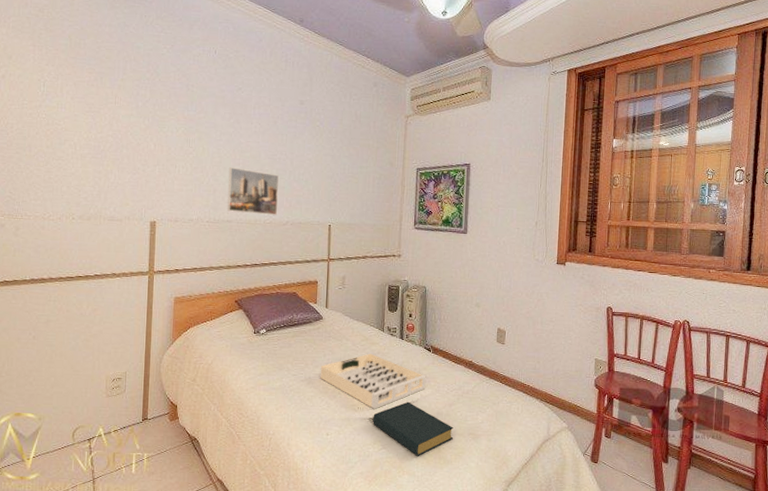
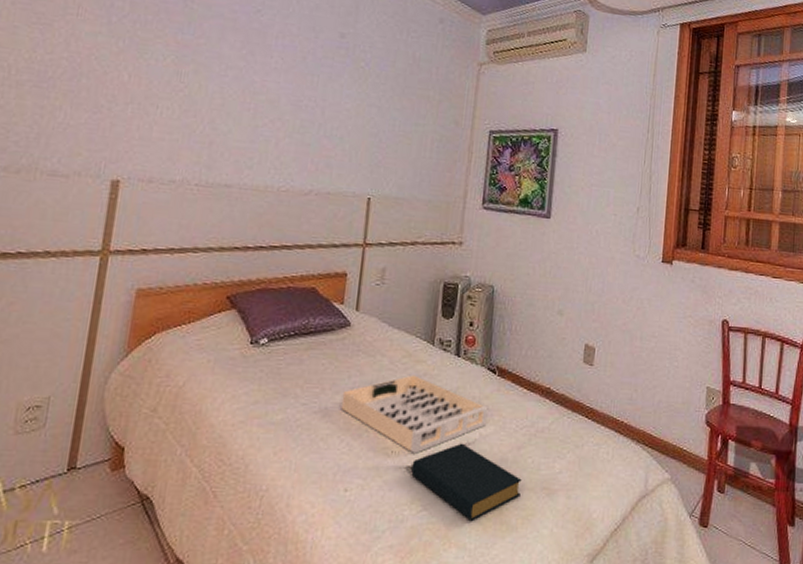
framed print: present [226,167,280,215] -> none [226,113,305,181]

